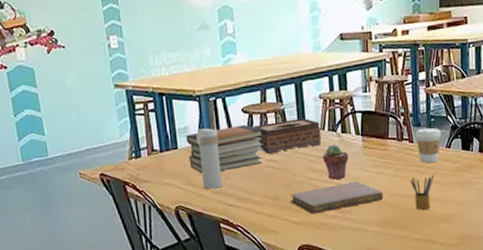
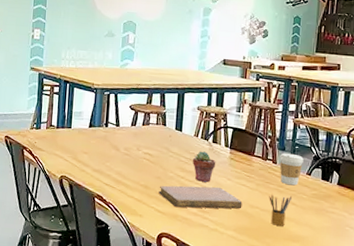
book stack: present [186,124,264,173] -> none [78,118,145,155]
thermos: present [196,128,222,189] -> none [87,116,107,168]
tissue box: present [254,118,322,155] -> none [137,122,195,150]

